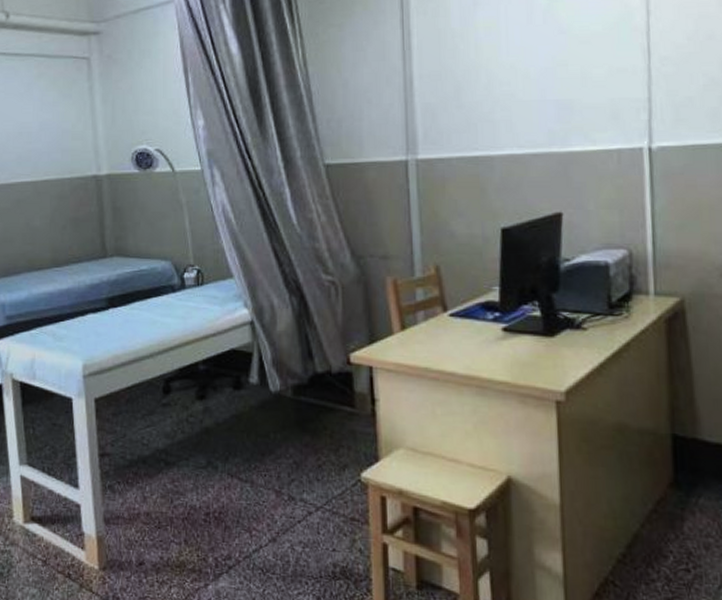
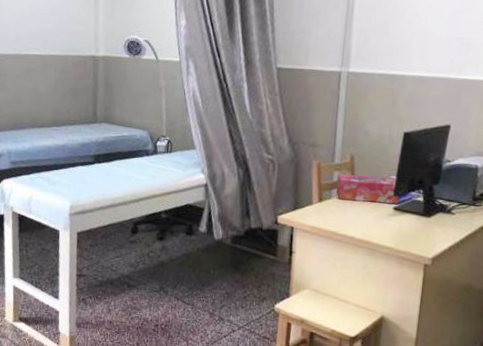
tissue box: none [421,289,507,325] -> present [336,174,399,204]

